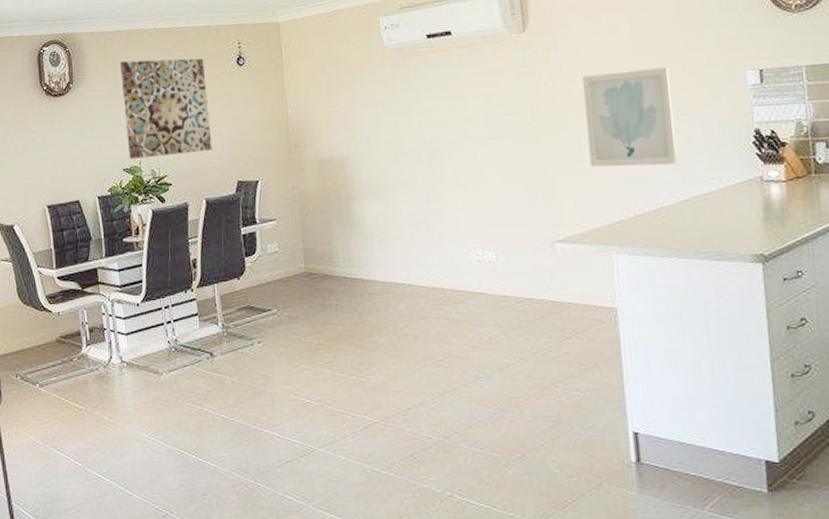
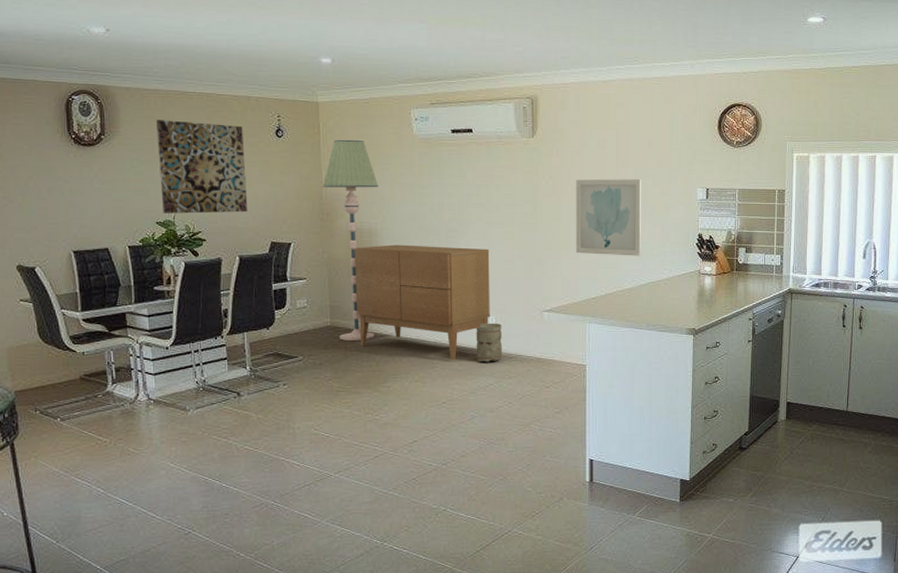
floor lamp: none [288,58,355,289] -> present [322,139,378,340]
sideboard: none [326,170,489,308] -> present [354,244,490,361]
vase: none [473,259,508,309] -> present [476,323,502,363]

